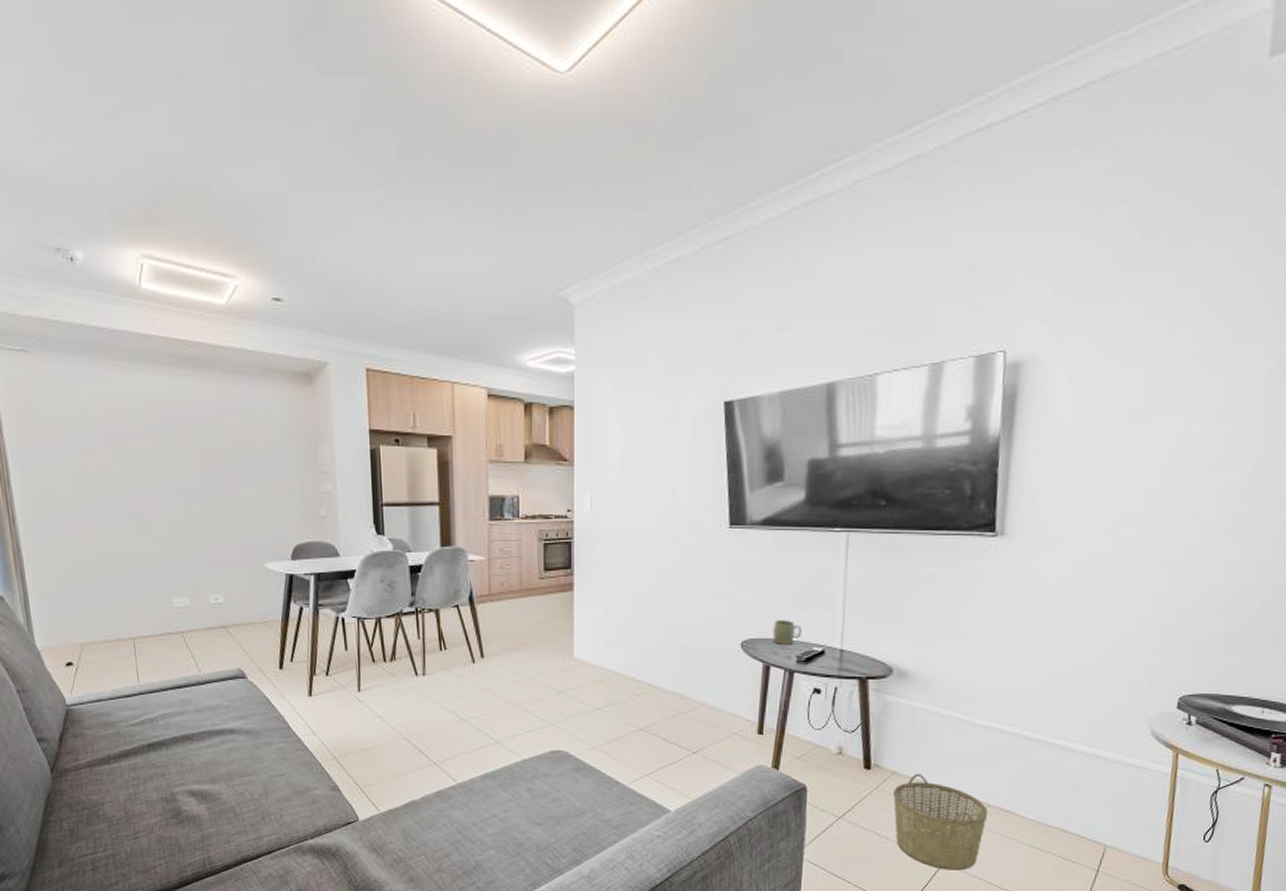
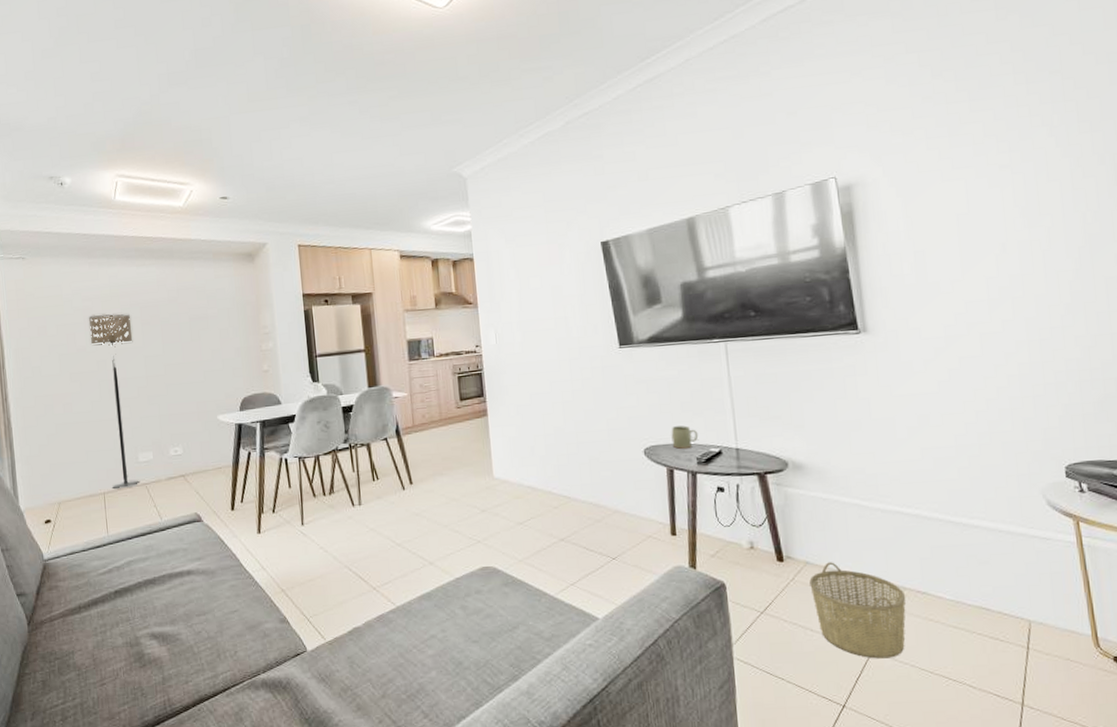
floor lamp: none [111,430,175,636] -> present [89,314,140,490]

